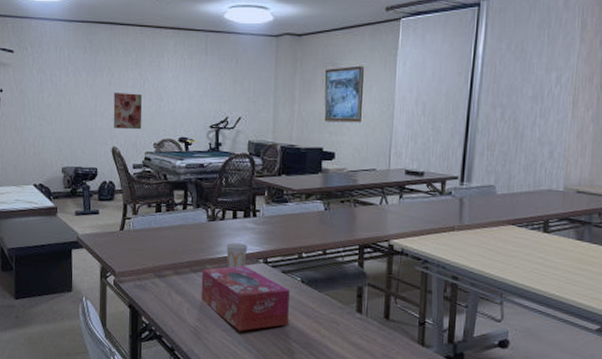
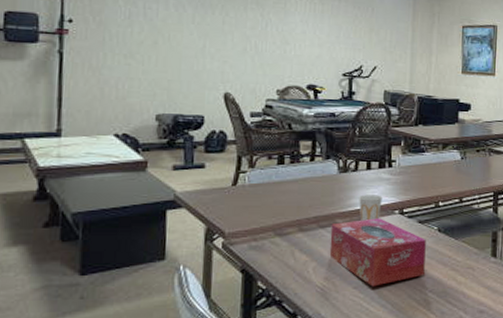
wall art: present [113,93,143,130] -> none [226,33,264,75]

